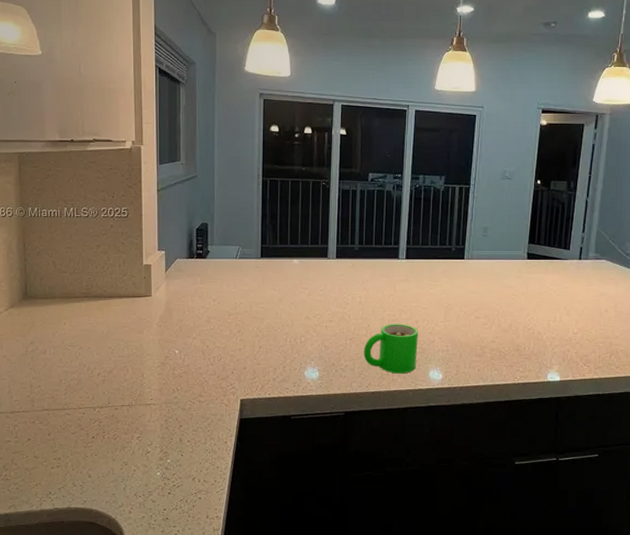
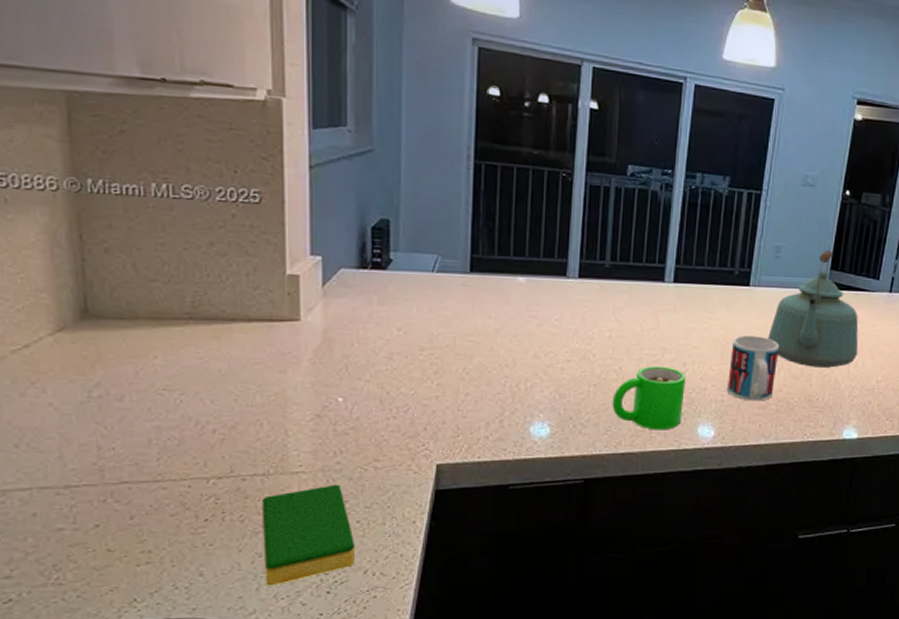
dish sponge: none [128,413,186,487] -> present [263,484,355,586]
mug: none [451,298,491,351] -> present [727,335,780,401]
kettle: none [481,228,556,323] -> present [768,250,859,368]

